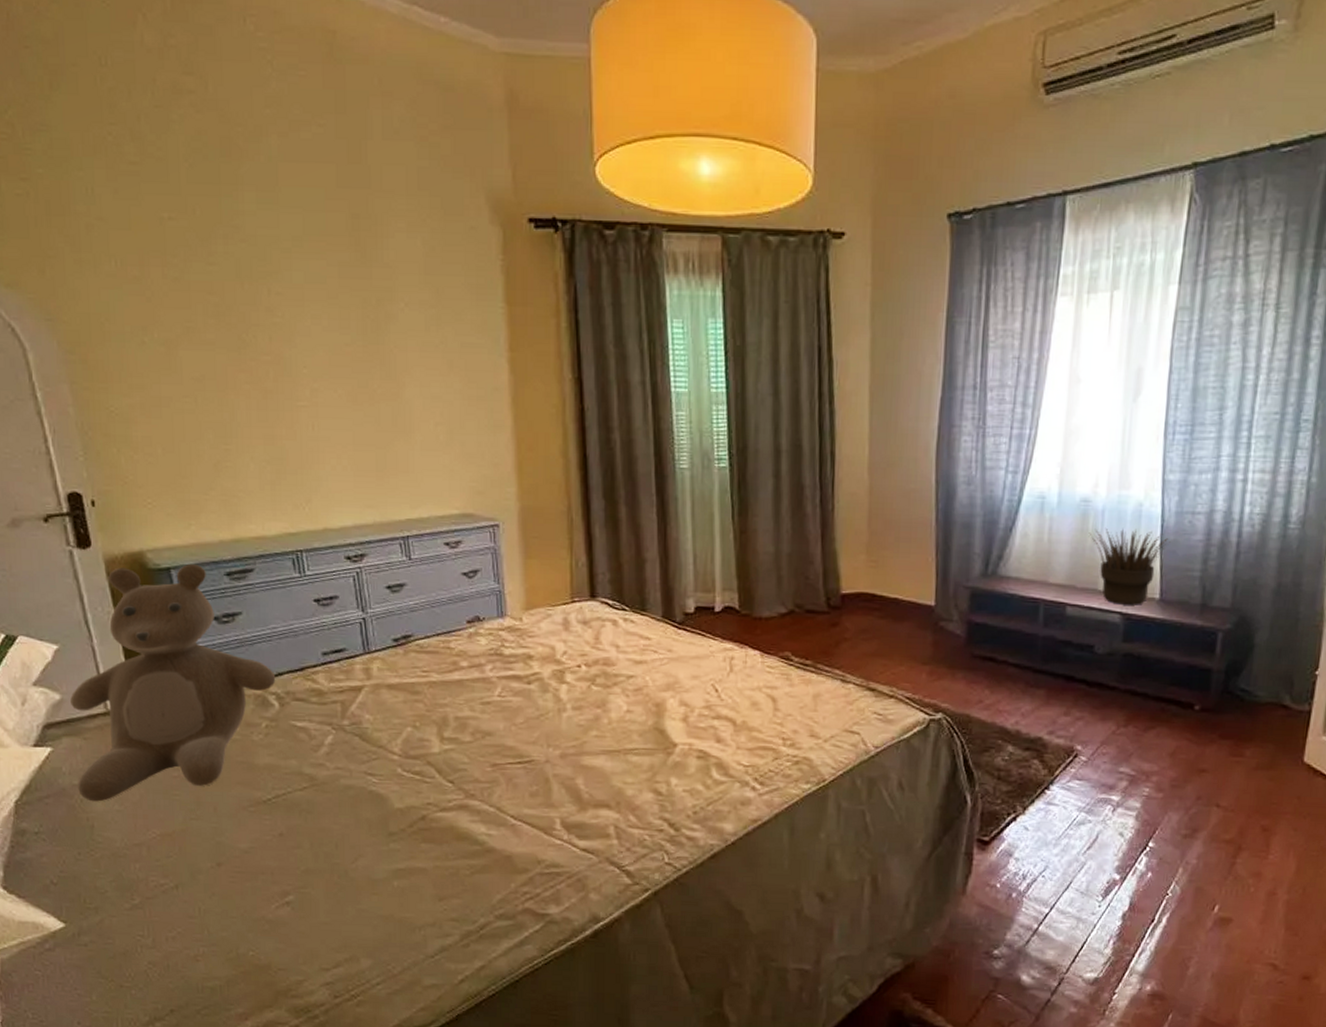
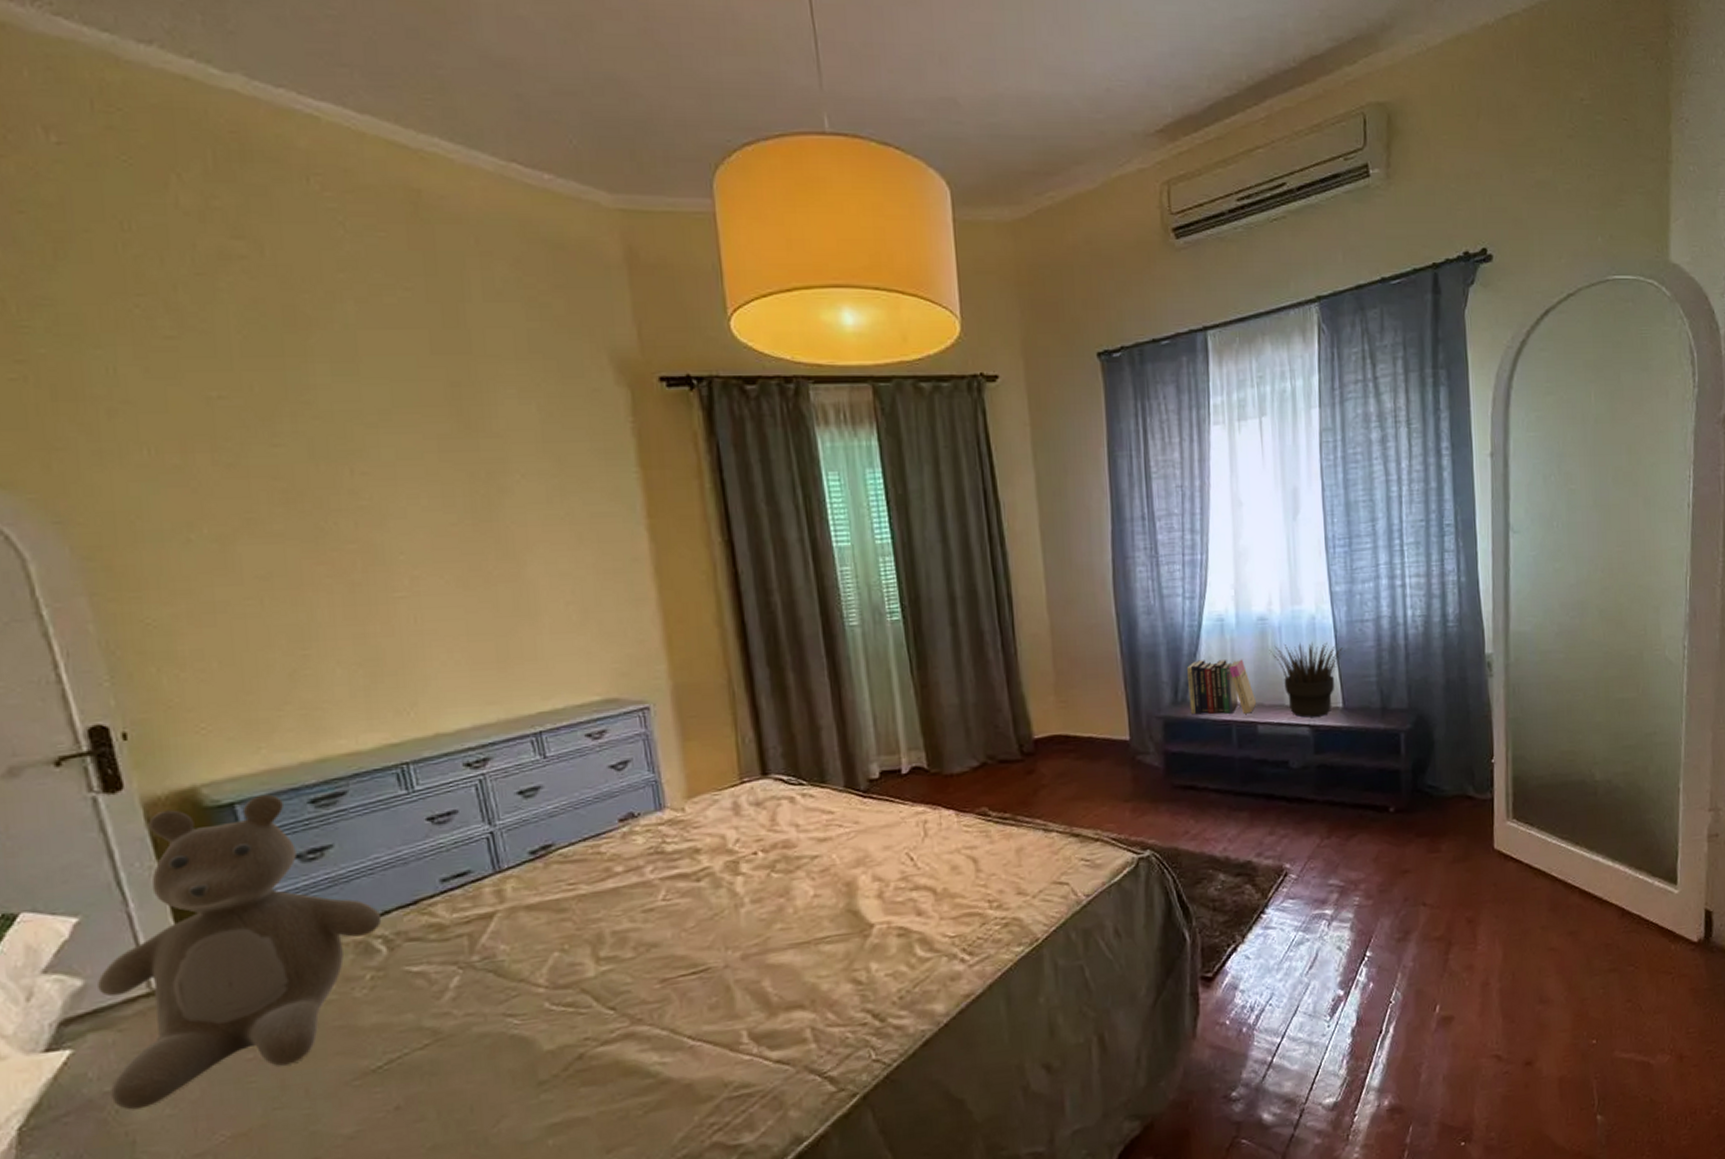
books: none [999,535,1069,594] -> present [1187,659,1257,715]

